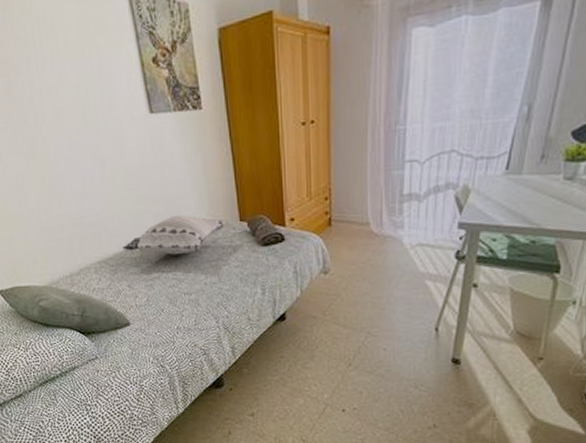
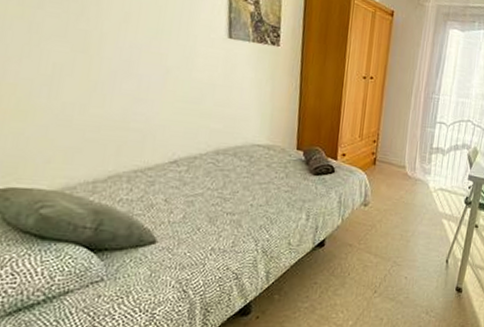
decorative pillow: present [122,215,226,255] -> none [167,135,284,174]

